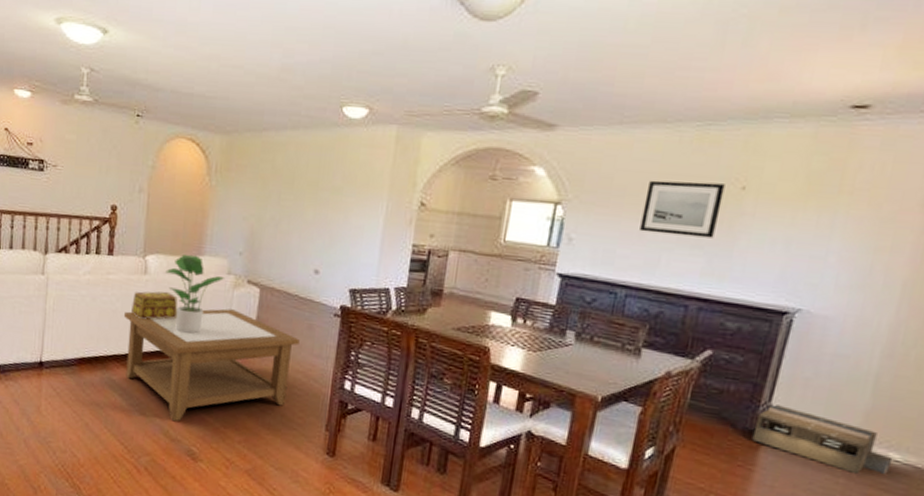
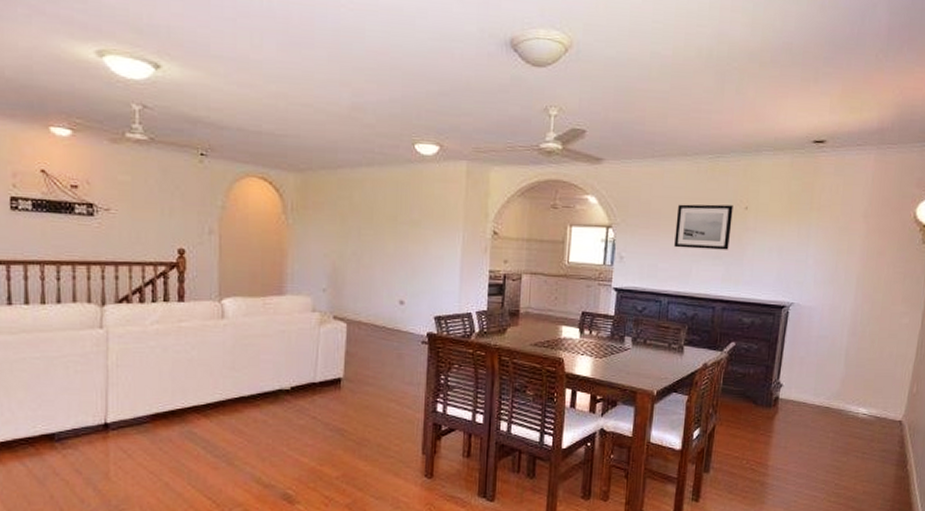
coffee table: present [124,308,300,422] -> none [202,346,390,467]
decorative box: present [131,291,178,320] -> none [210,334,262,366]
potted plant: present [165,254,225,333] -> none [245,294,310,375]
air handler: present [751,404,892,474] -> none [768,381,861,428]

